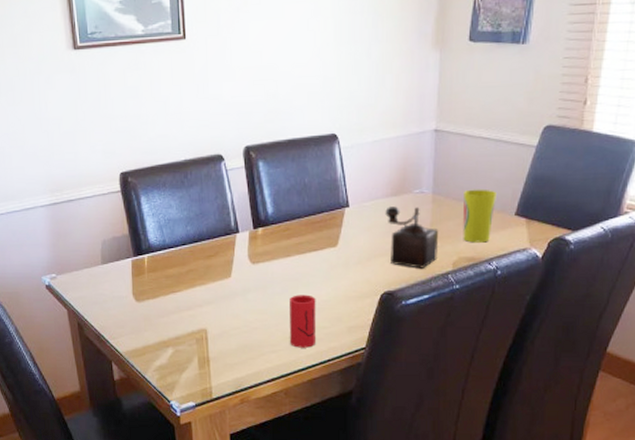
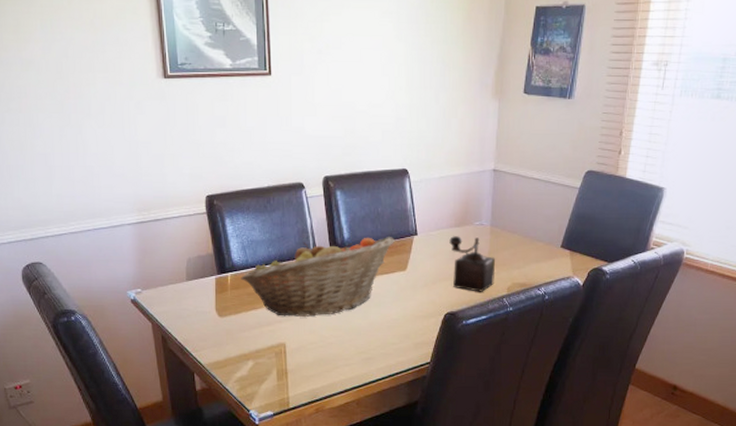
fruit basket: none [158,210,324,300] -> present [241,237,395,317]
cup: present [290,294,317,348] -> none [362,313,387,362]
cup: present [463,189,497,243] -> none [516,223,545,271]

